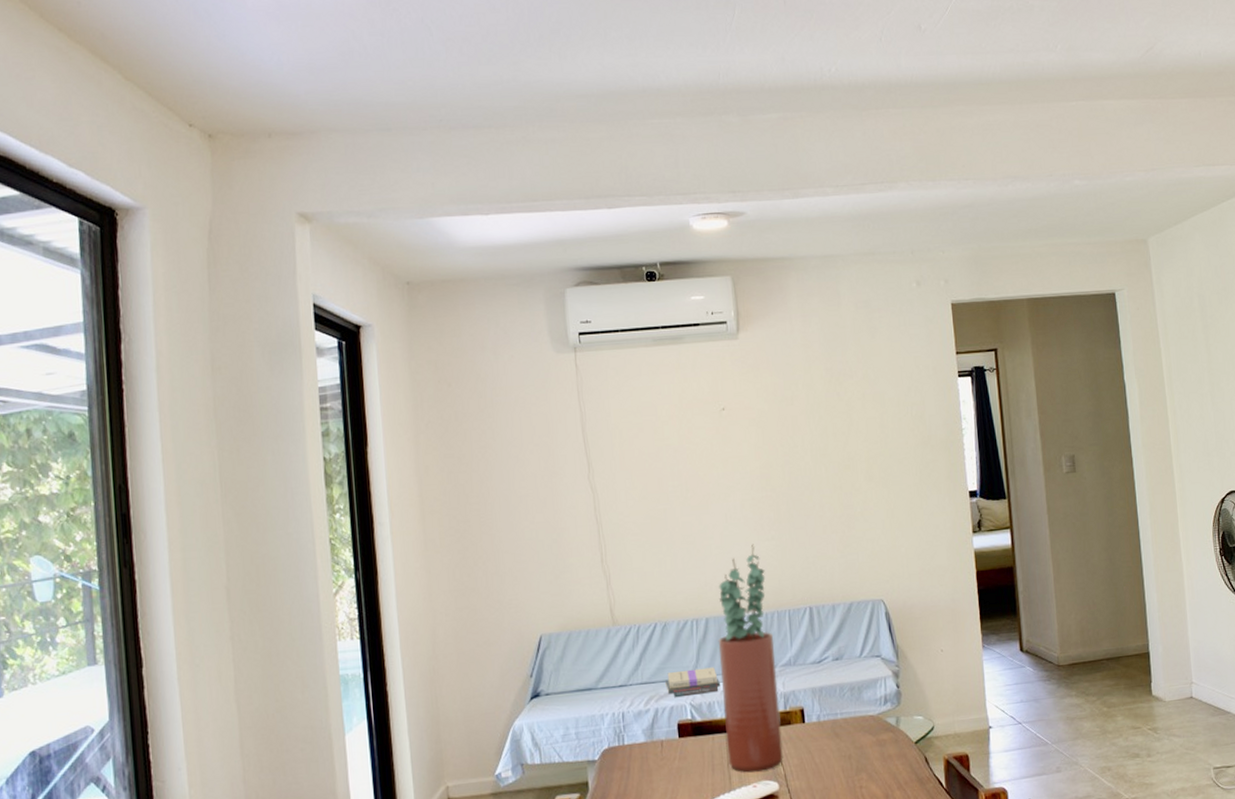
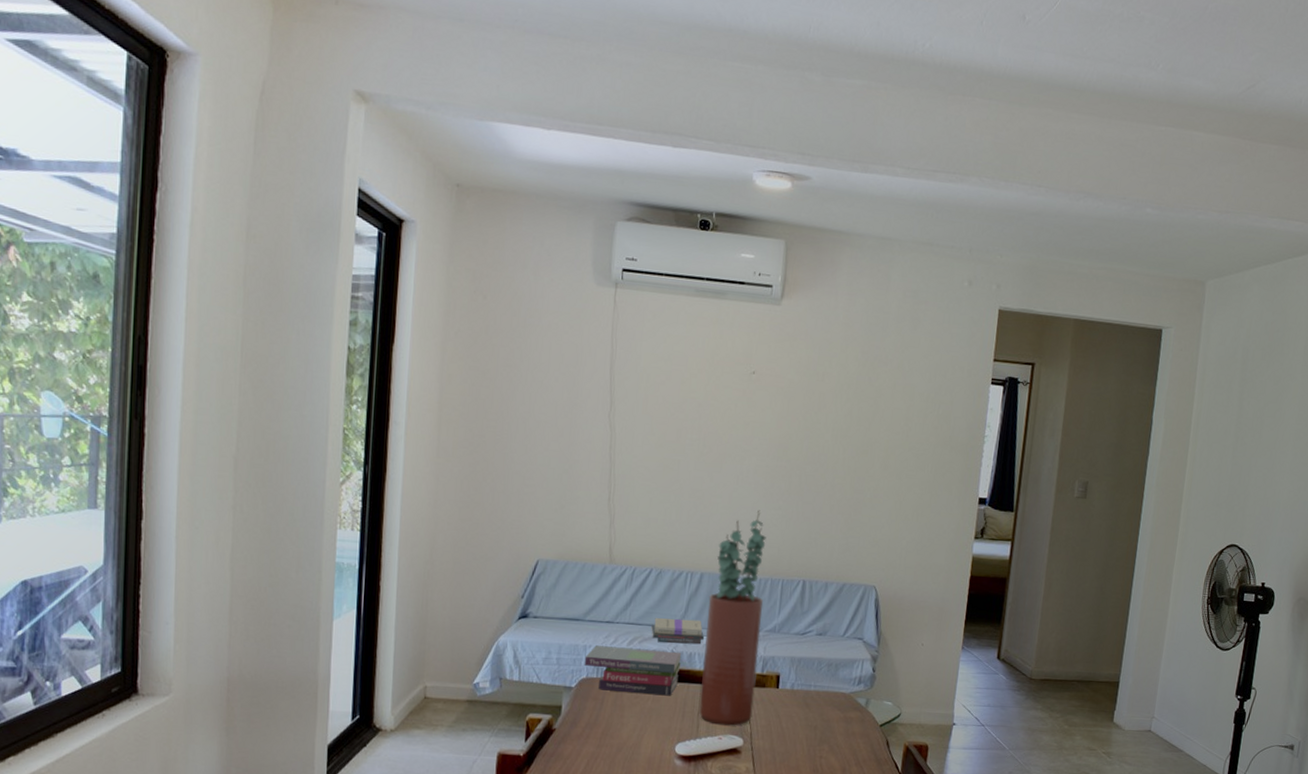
books: none [603,703,702,758] -> present [584,645,682,696]

